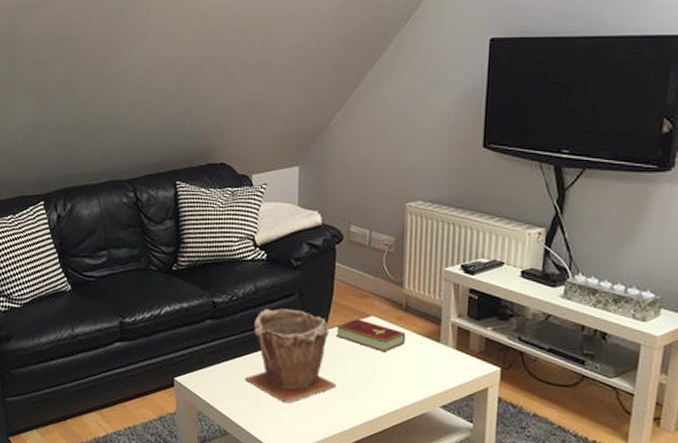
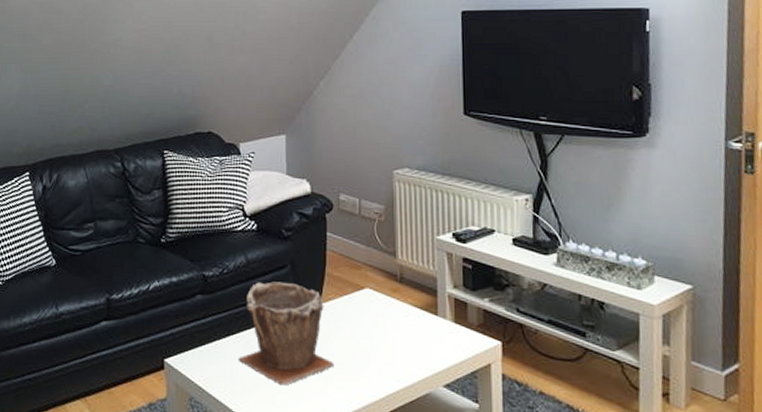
hardcover book: present [335,319,406,353] -> none [330,291,403,328]

